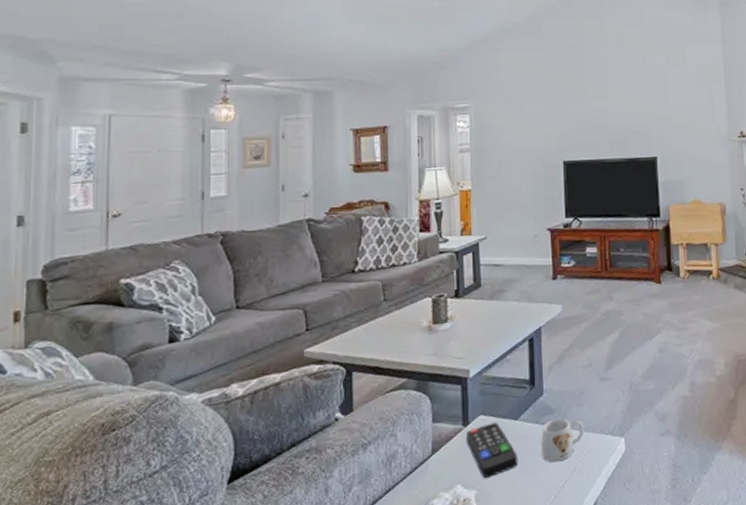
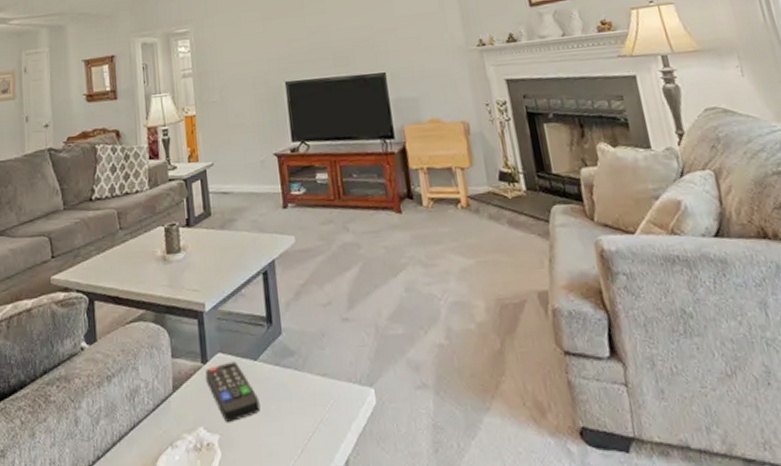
mug: present [540,418,584,463] -> none [282,361,329,411]

